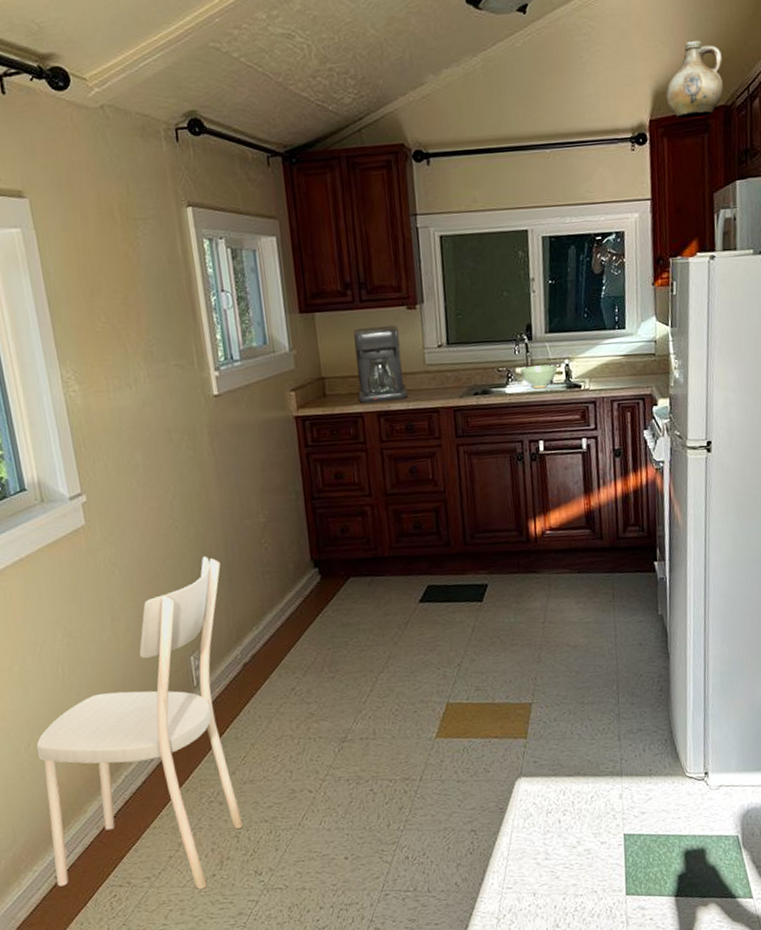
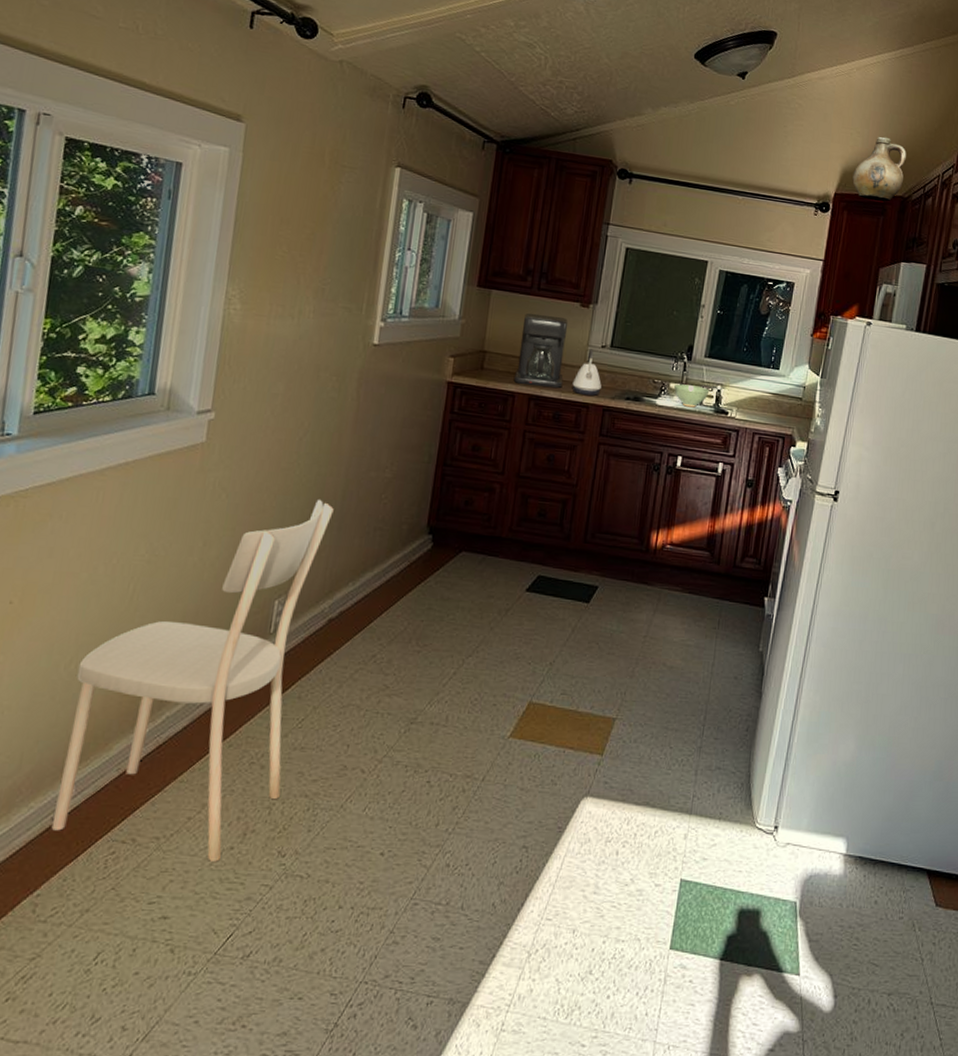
kettle: none [417,351,448,401] -> present [572,349,602,397]

